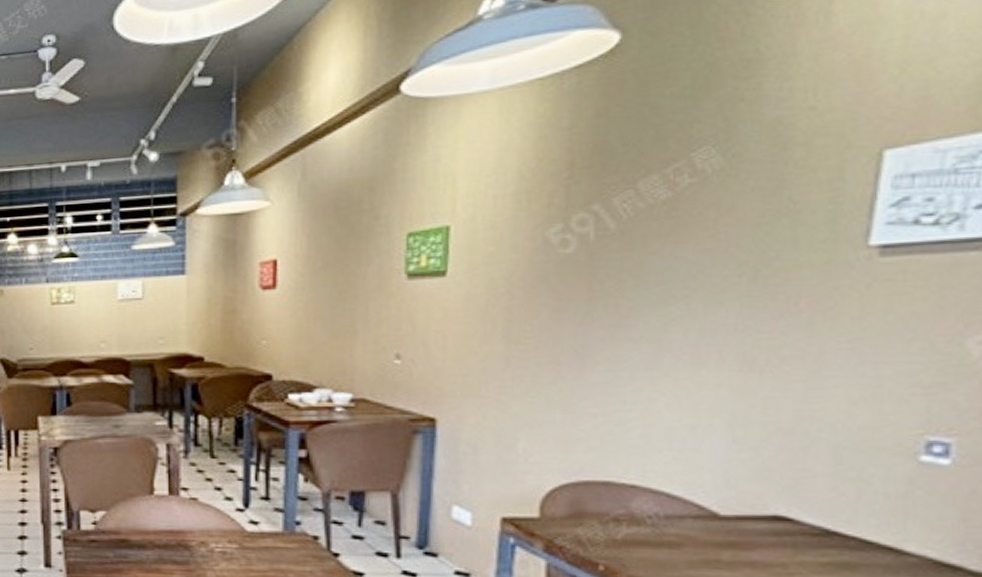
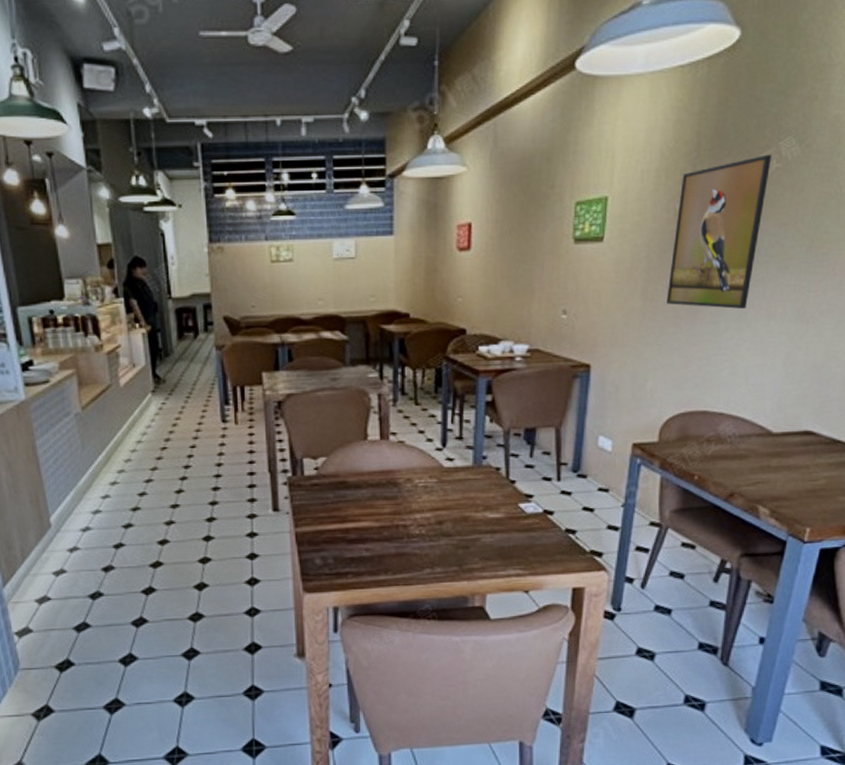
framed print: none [539,168,681,354] -> present [666,154,772,309]

